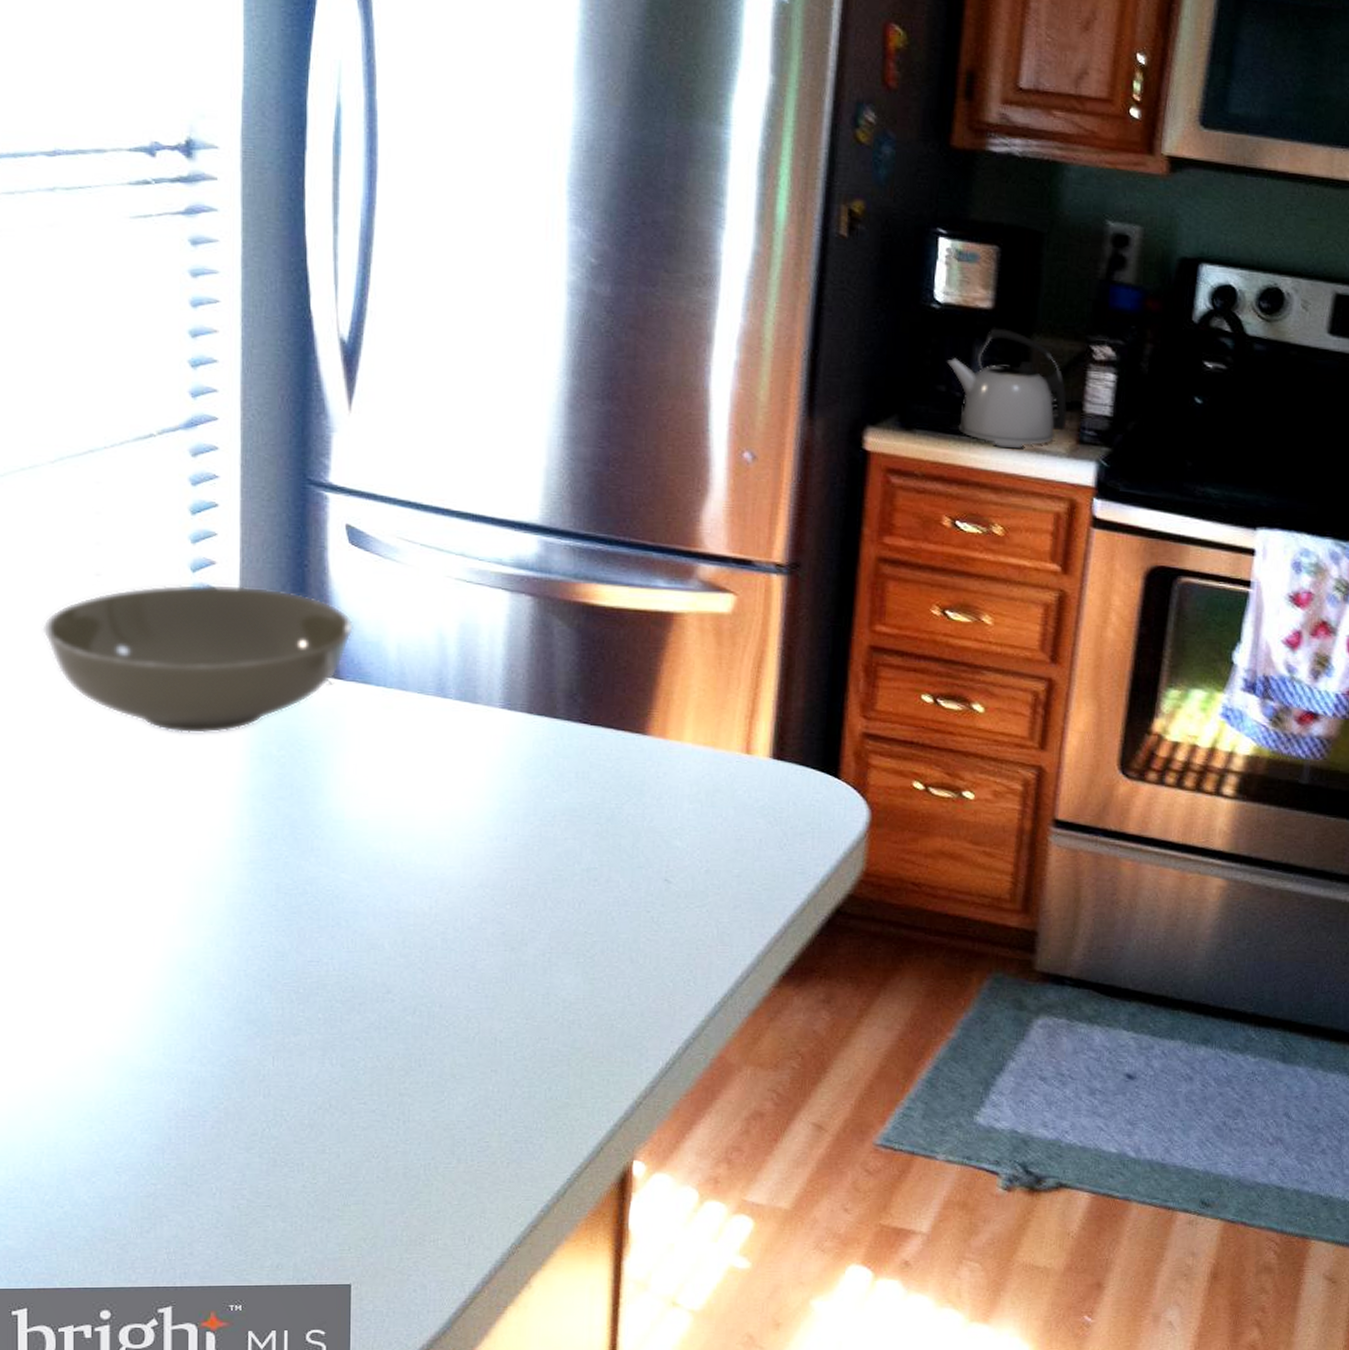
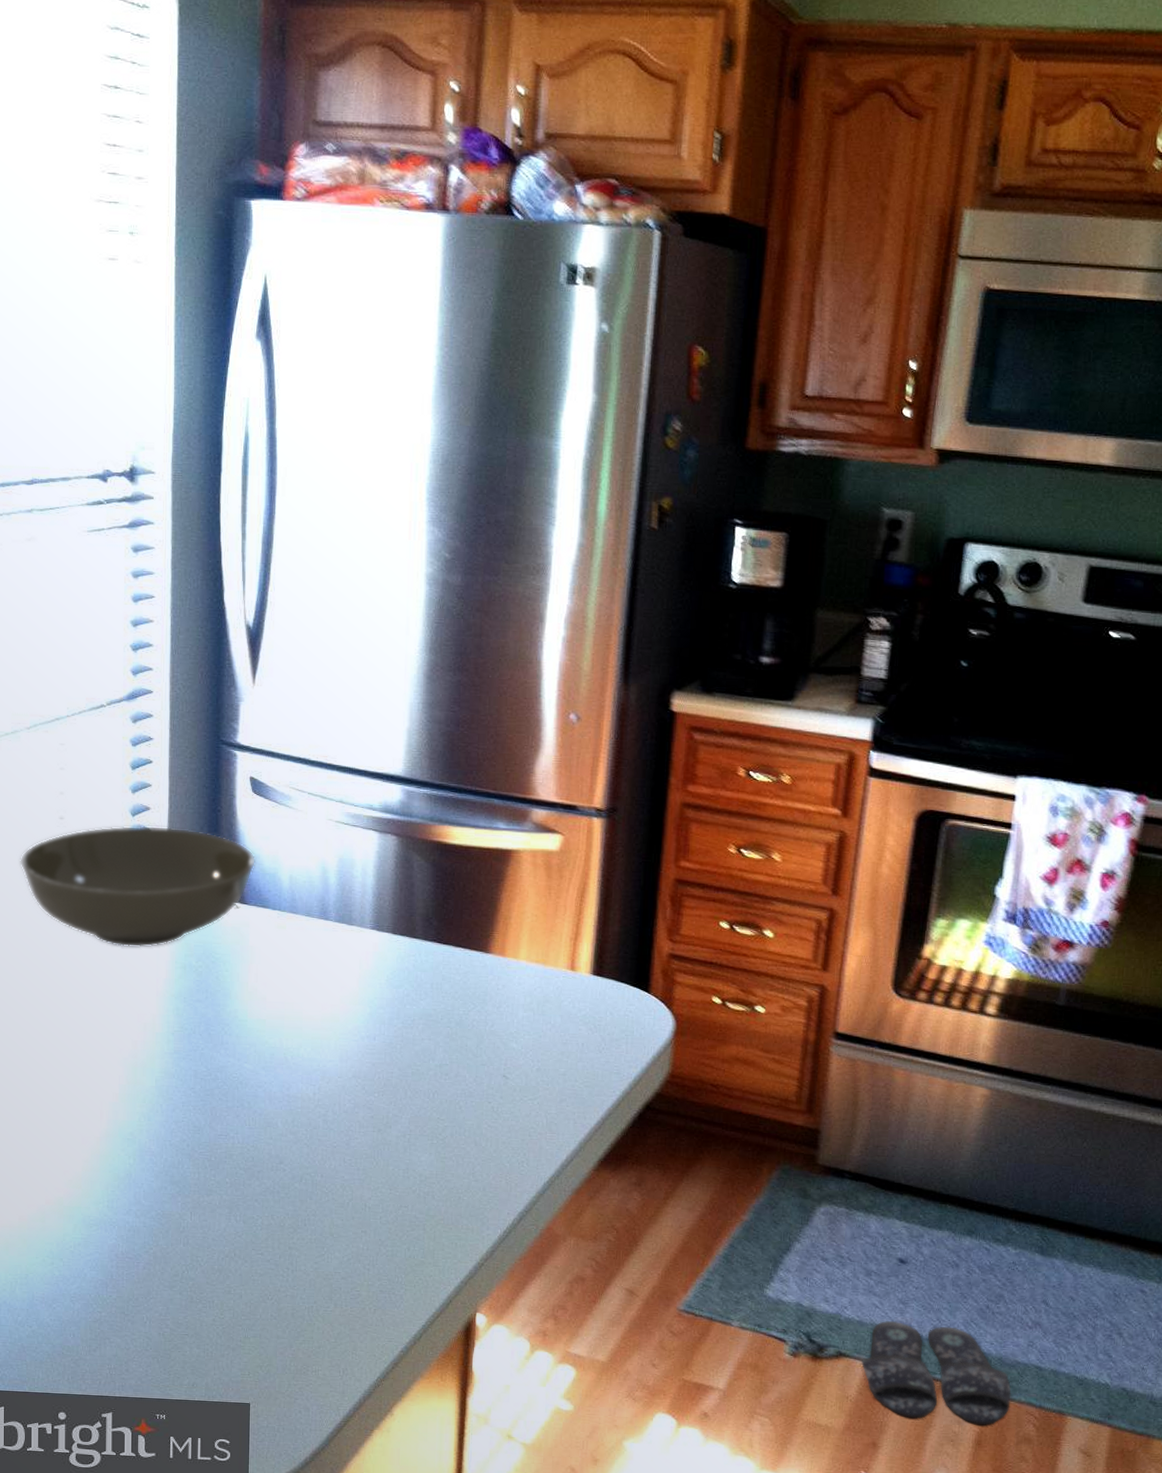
kettle: present [946,326,1068,448] -> none [741,603,847,708]
slippers: none [1083,1144,1250,1256] -> present [860,1320,1011,1425]

